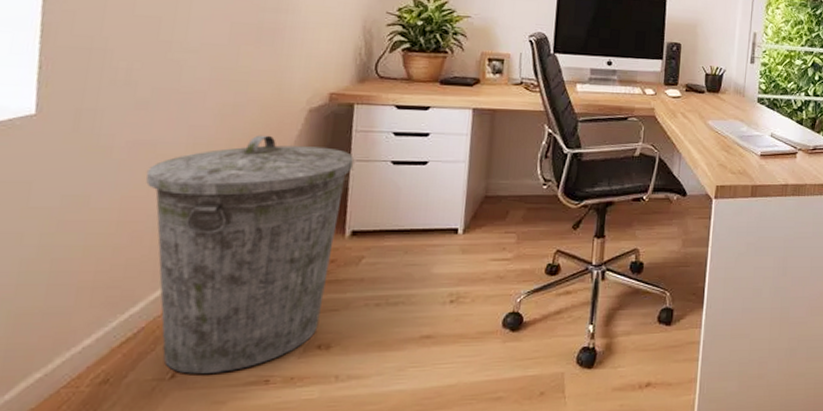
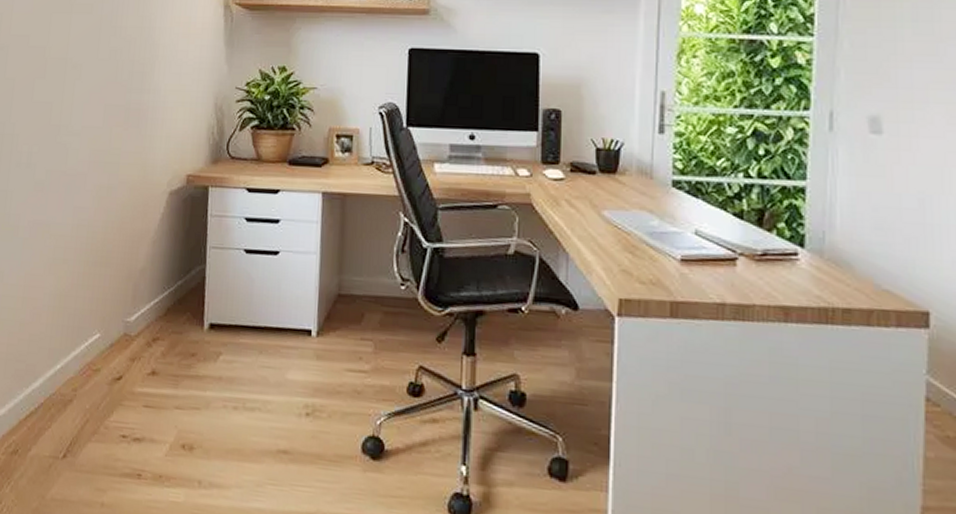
trash can: present [146,135,353,374] -> none [42,217,209,460]

